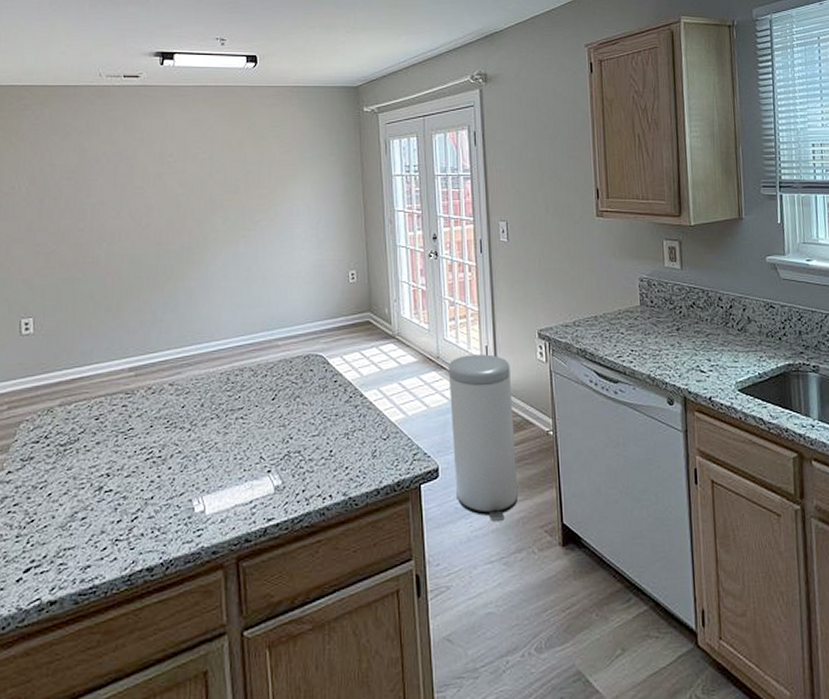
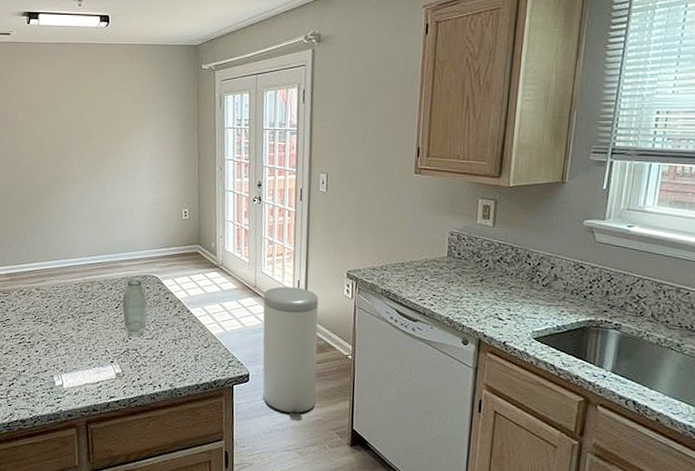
vase: none [281,361,311,436] -> present [122,279,147,337]

